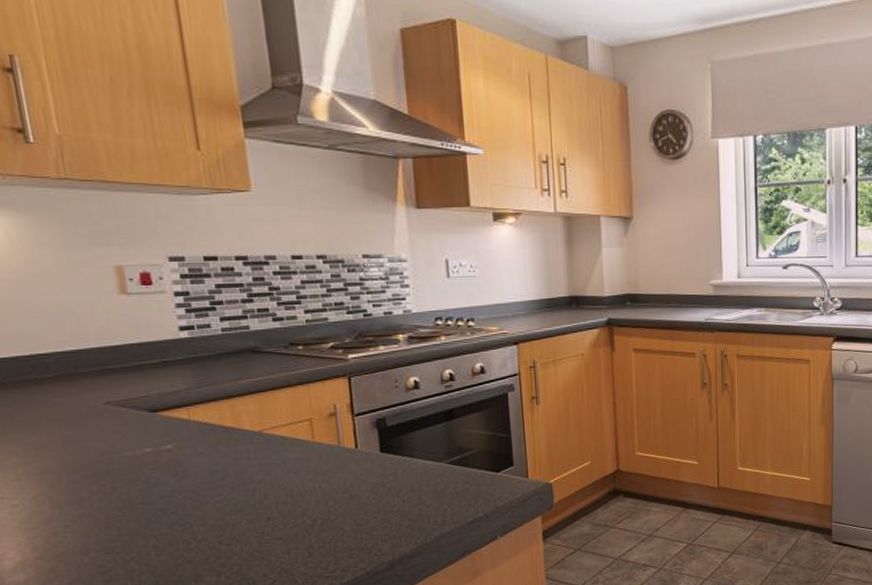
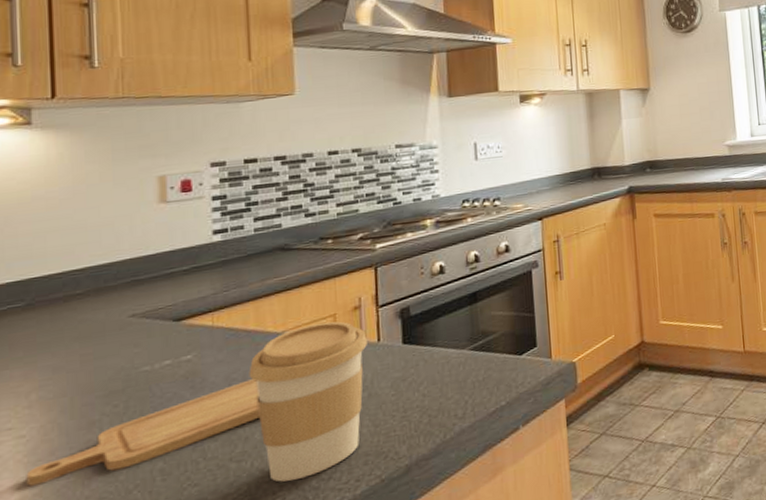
chopping board: none [25,472,246,550] -> present [26,379,261,486]
coffee cup: none [230,425,345,566] -> present [249,321,367,482]

